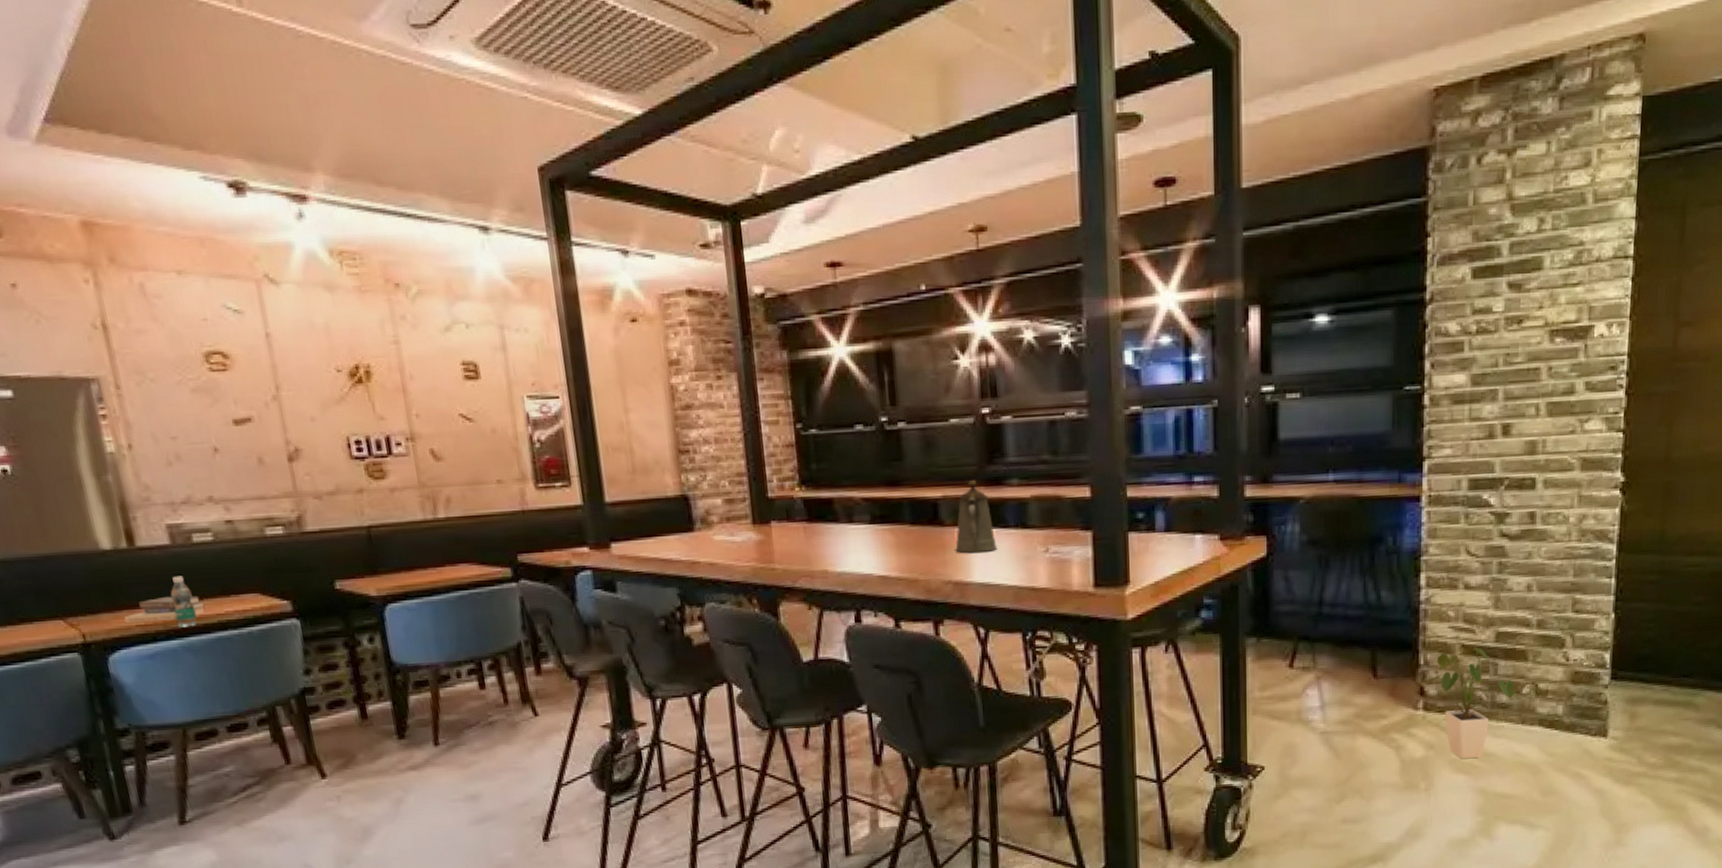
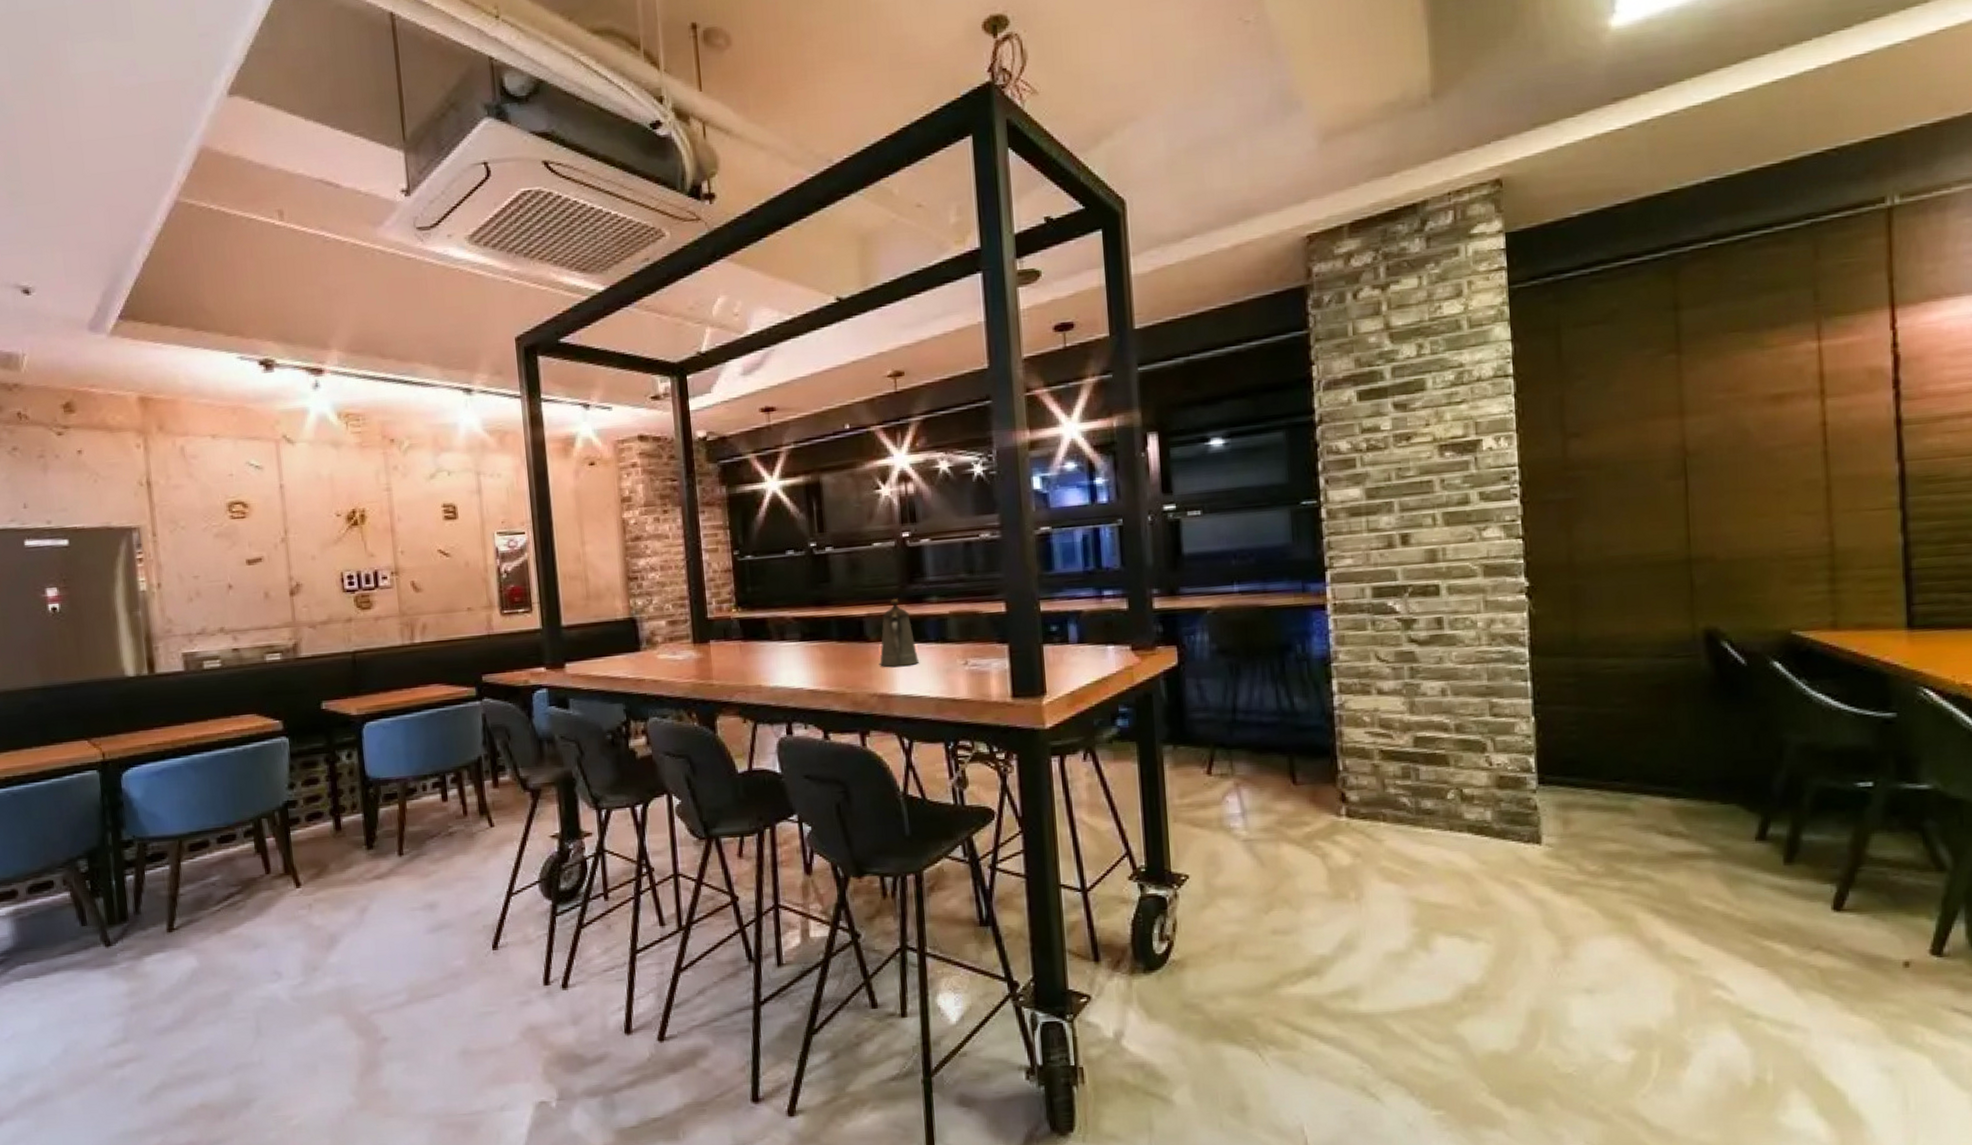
books: present [123,596,205,624] -> none [139,717,209,744]
bottle: present [170,576,198,628] -> none [180,699,201,746]
house plant: present [1426,645,1516,759] -> none [1346,751,1440,868]

